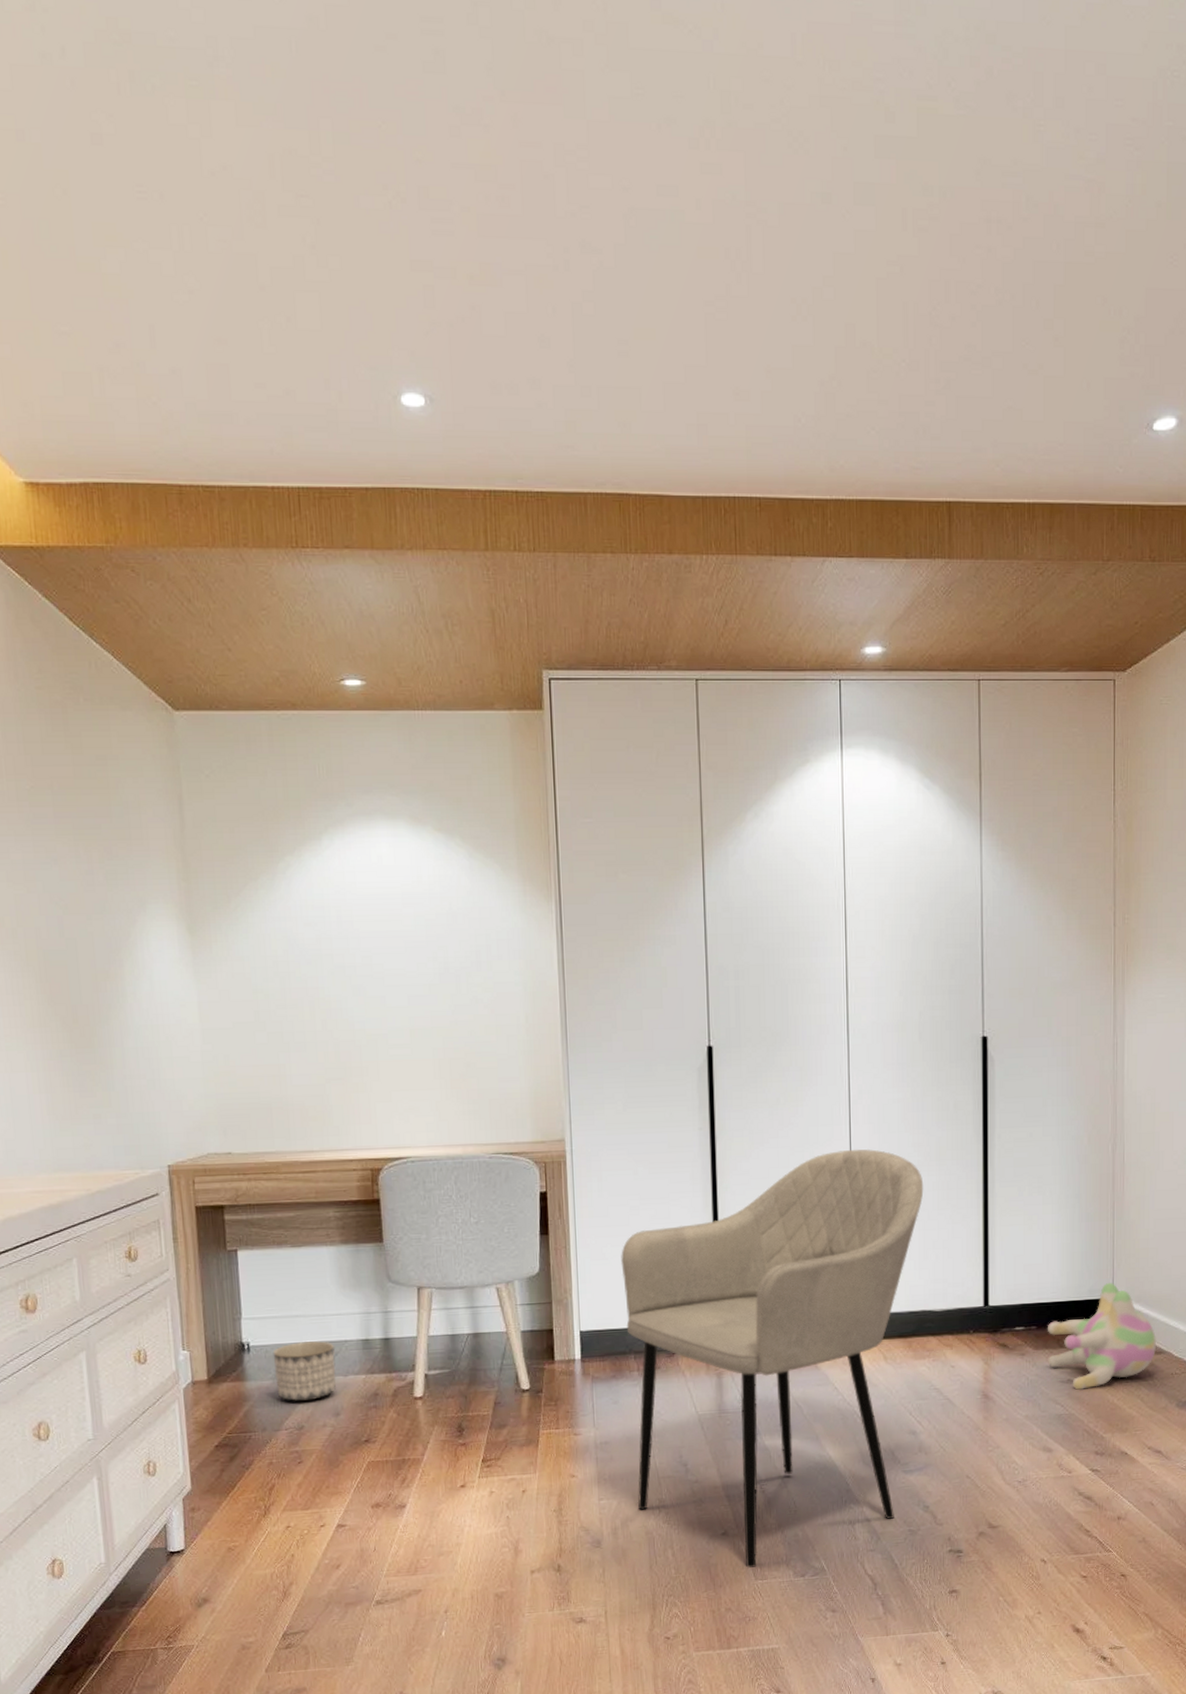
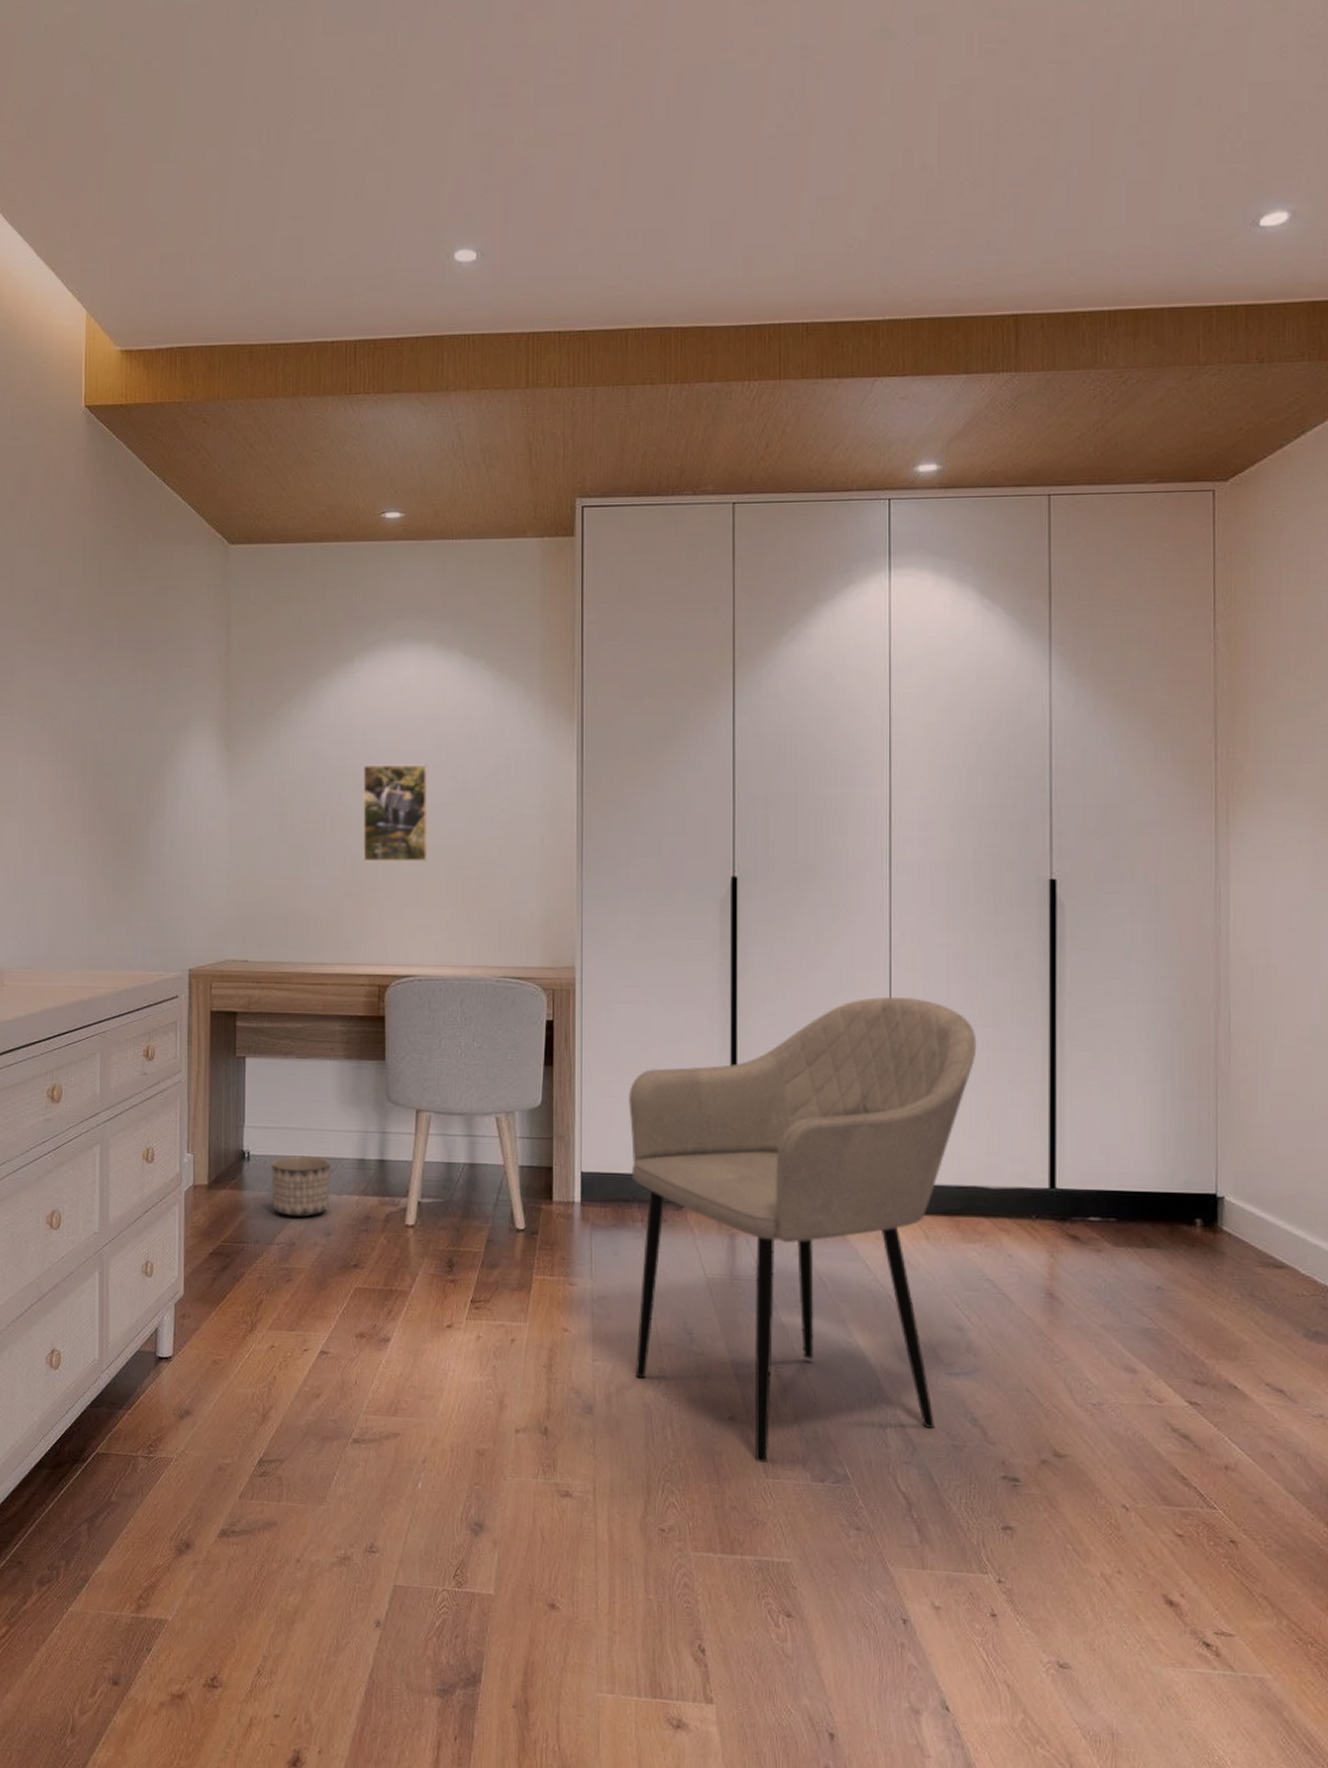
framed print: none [340,945,413,1047] -> present [362,764,429,862]
plush toy: present [1047,1282,1157,1390] -> none [1130,1174,1276,1301]

